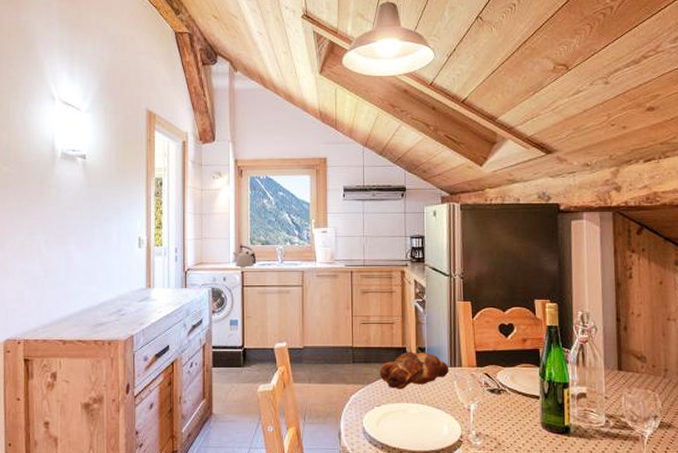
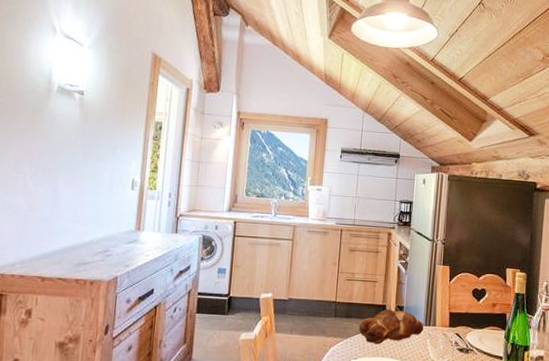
kettle: present [232,245,257,268] -> none [227,196,250,218]

